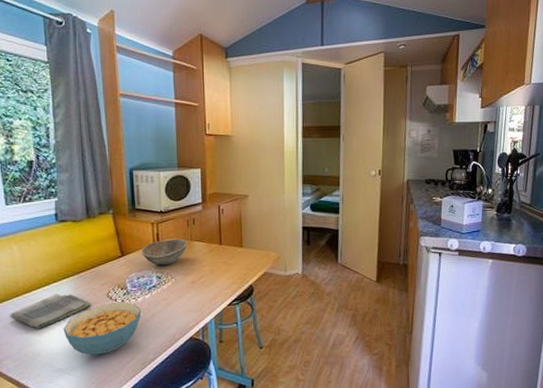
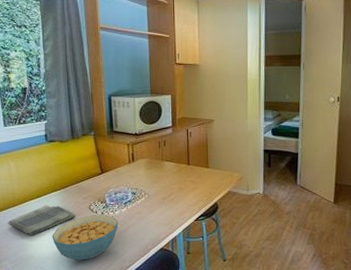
bowl: present [141,238,187,266] -> none [118,158,158,183]

